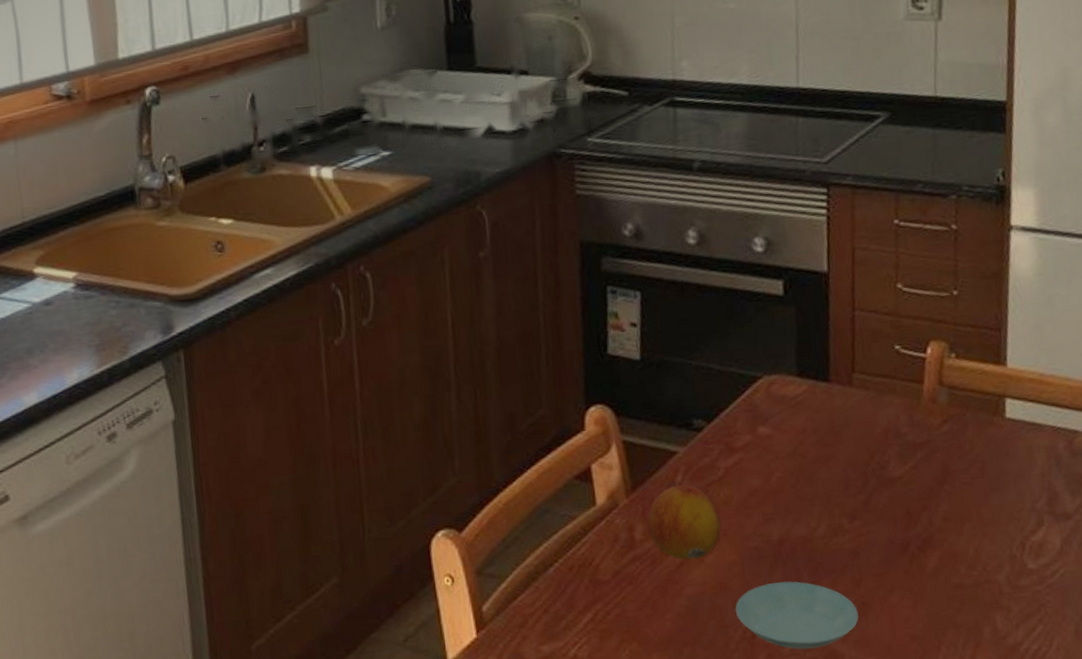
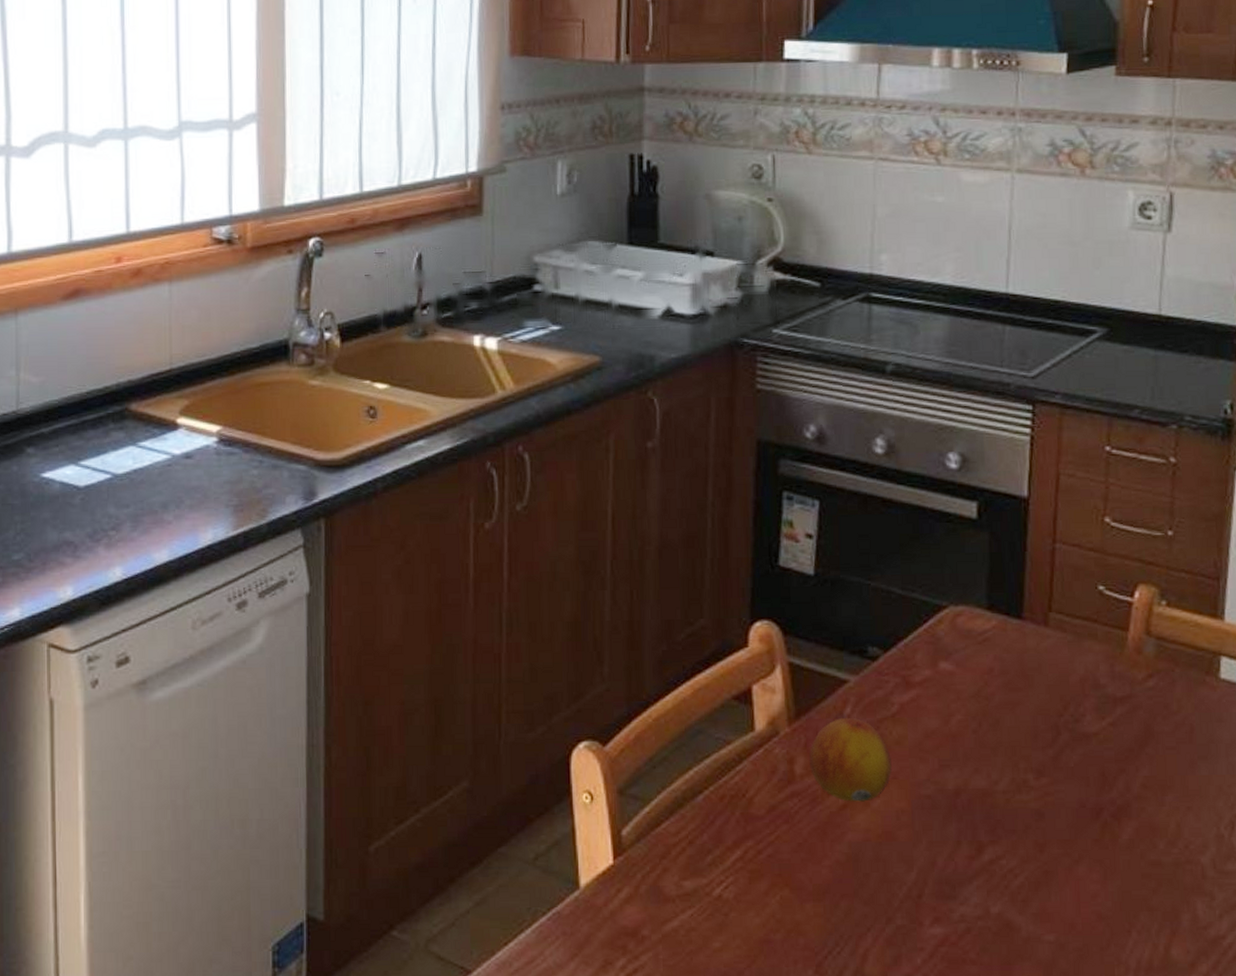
saucer: present [735,581,859,650] -> none [901,837,1041,917]

